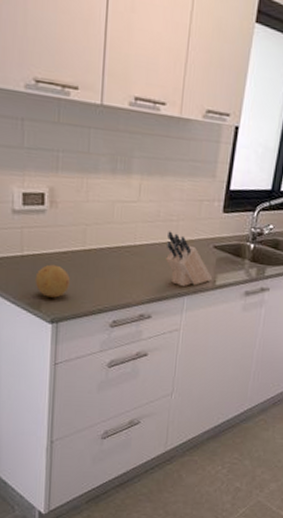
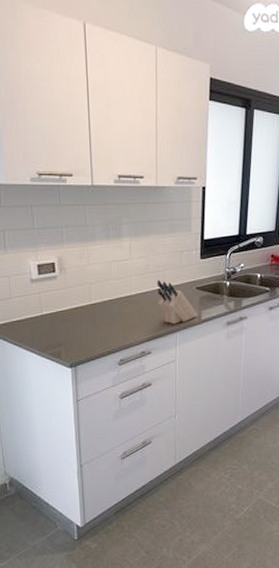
fruit: present [35,264,70,298] -> none [54,319,82,347]

